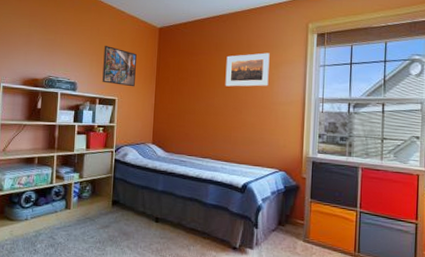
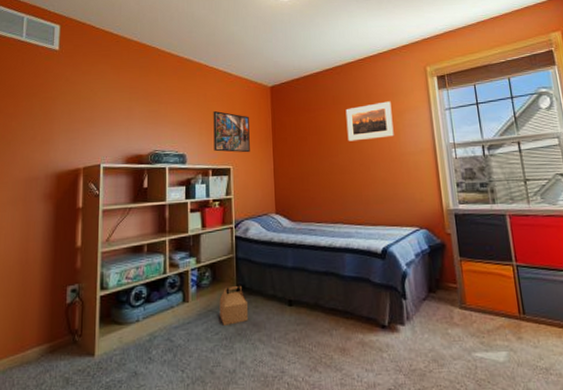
cardboard box: none [96,200,120,232] -> present [219,286,248,325]

